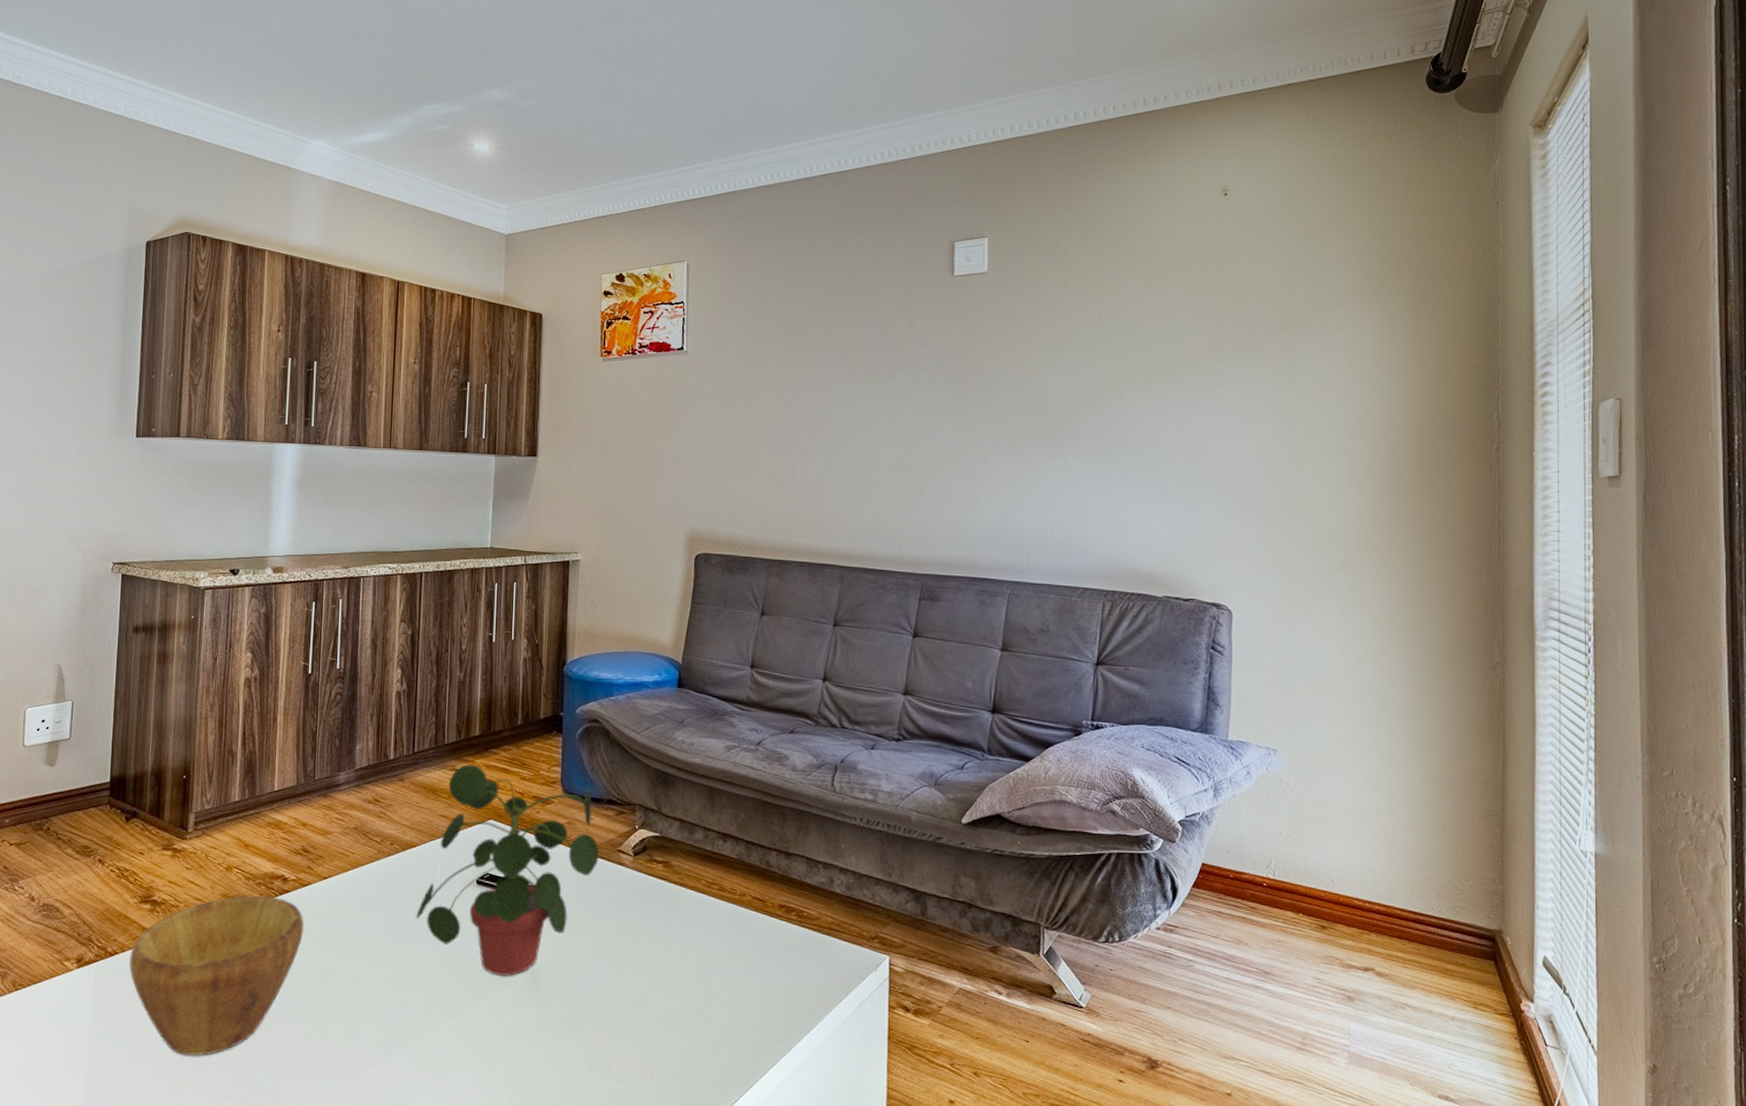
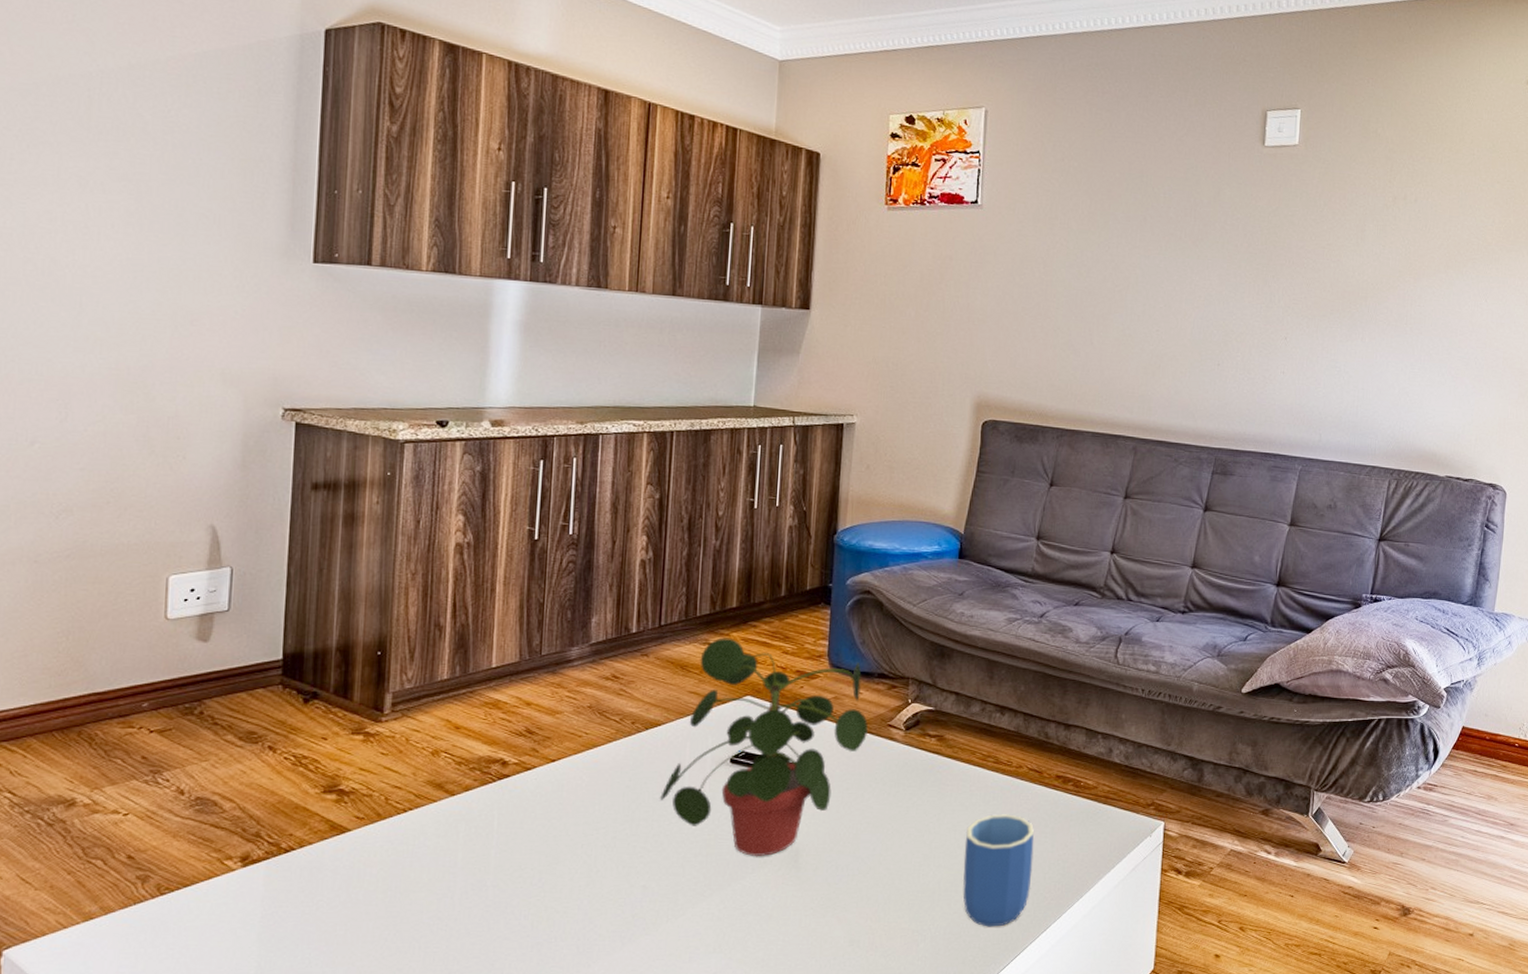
bowl: present [129,895,304,1056] -> none [310,781,528,955]
mug: none [693,942,761,1058] -> present [963,814,1034,927]

